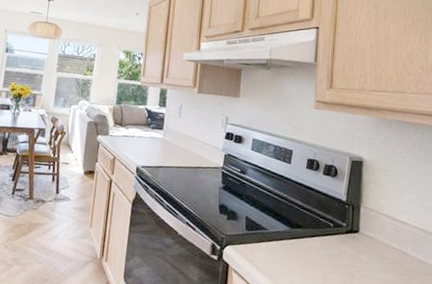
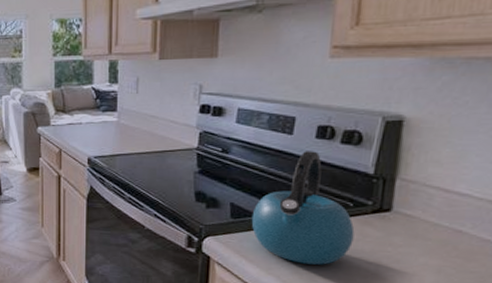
kettle: none [261,178,335,277] -> present [251,151,355,265]

